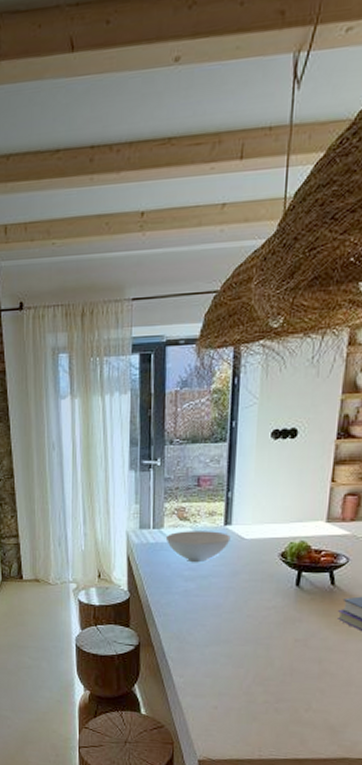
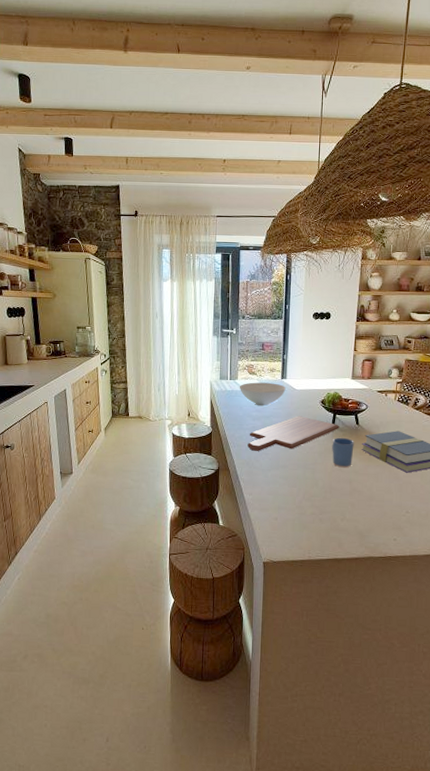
cutting board: none [177,574,306,622] -> present [247,416,339,451]
mug: none [294,602,327,642] -> present [332,437,354,467]

